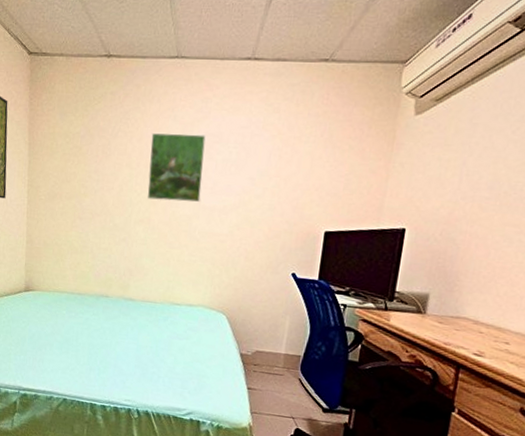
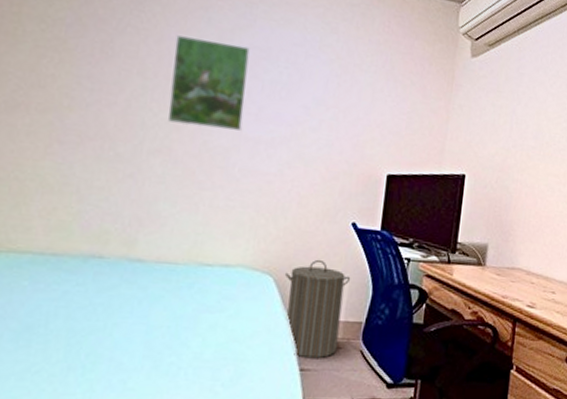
laundry hamper: none [235,302,291,381] -> present [284,259,351,359]

